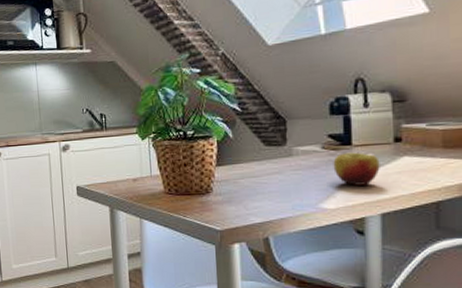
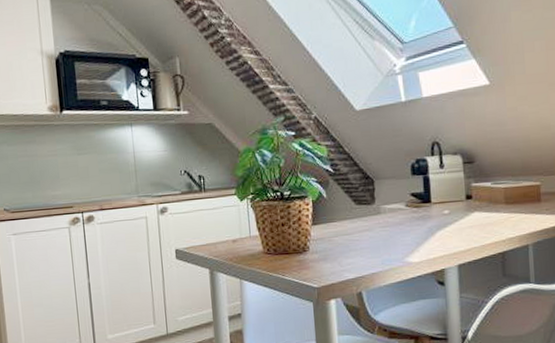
apple: present [333,152,380,186] -> none [416,209,456,240]

